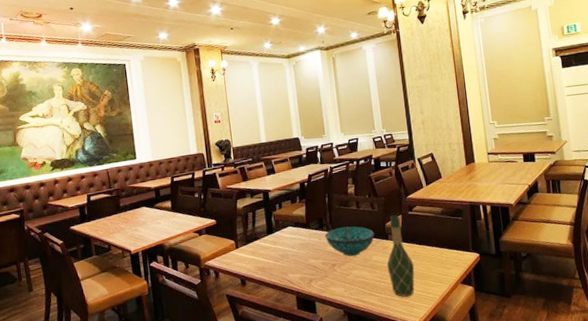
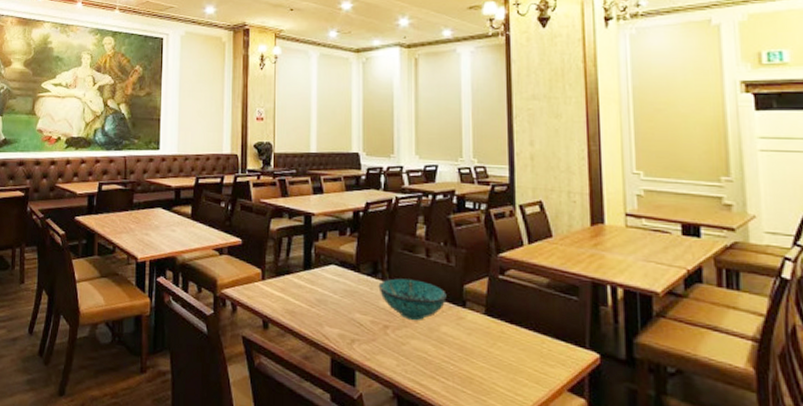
wine bottle: present [386,215,415,297] -> none [460,276,500,393]

